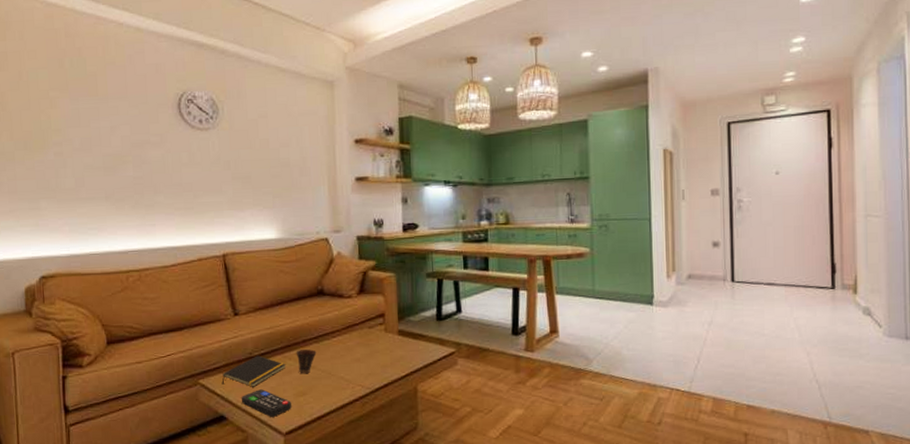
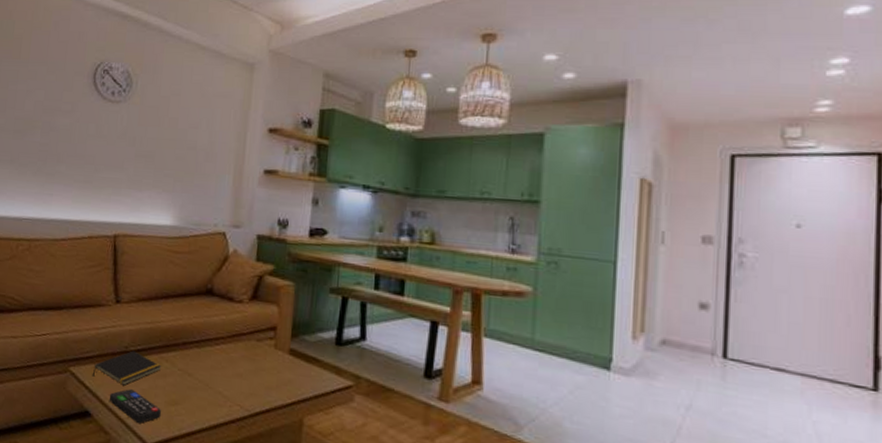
cup: present [296,349,317,374] -> none [174,352,196,382]

